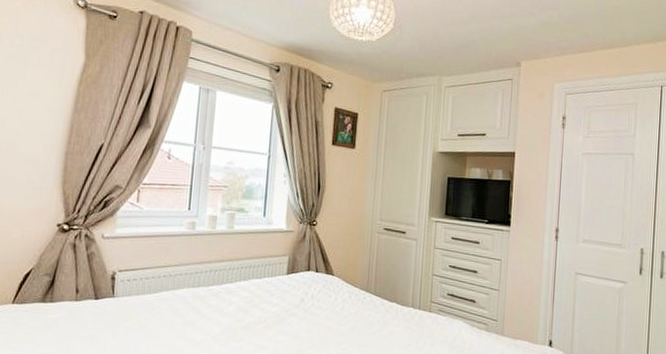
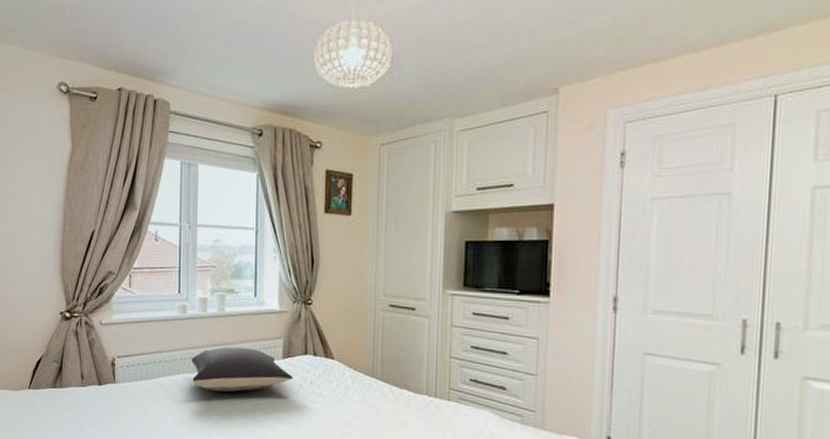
pillow: none [196,262,296,306] -> present [191,346,294,392]

